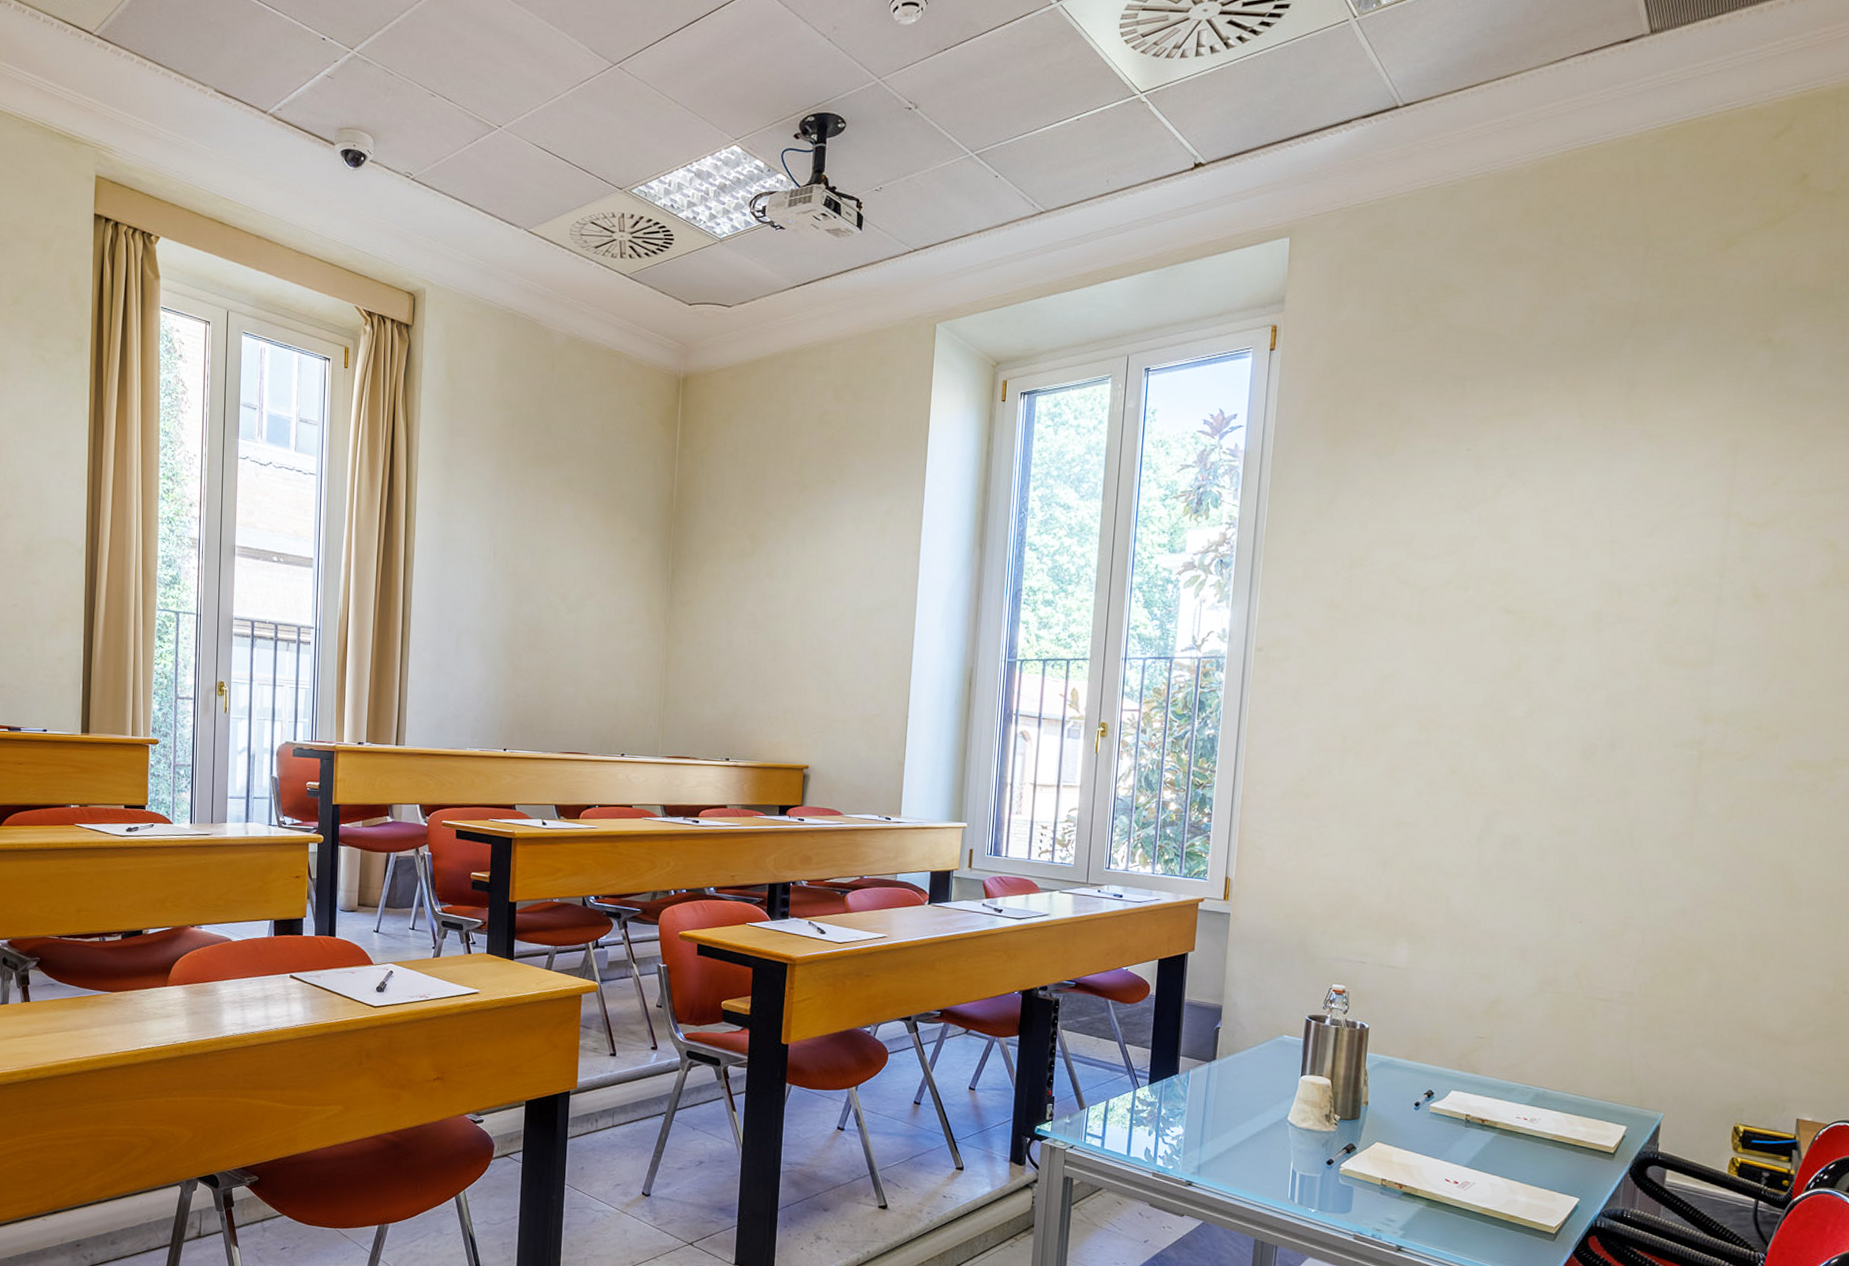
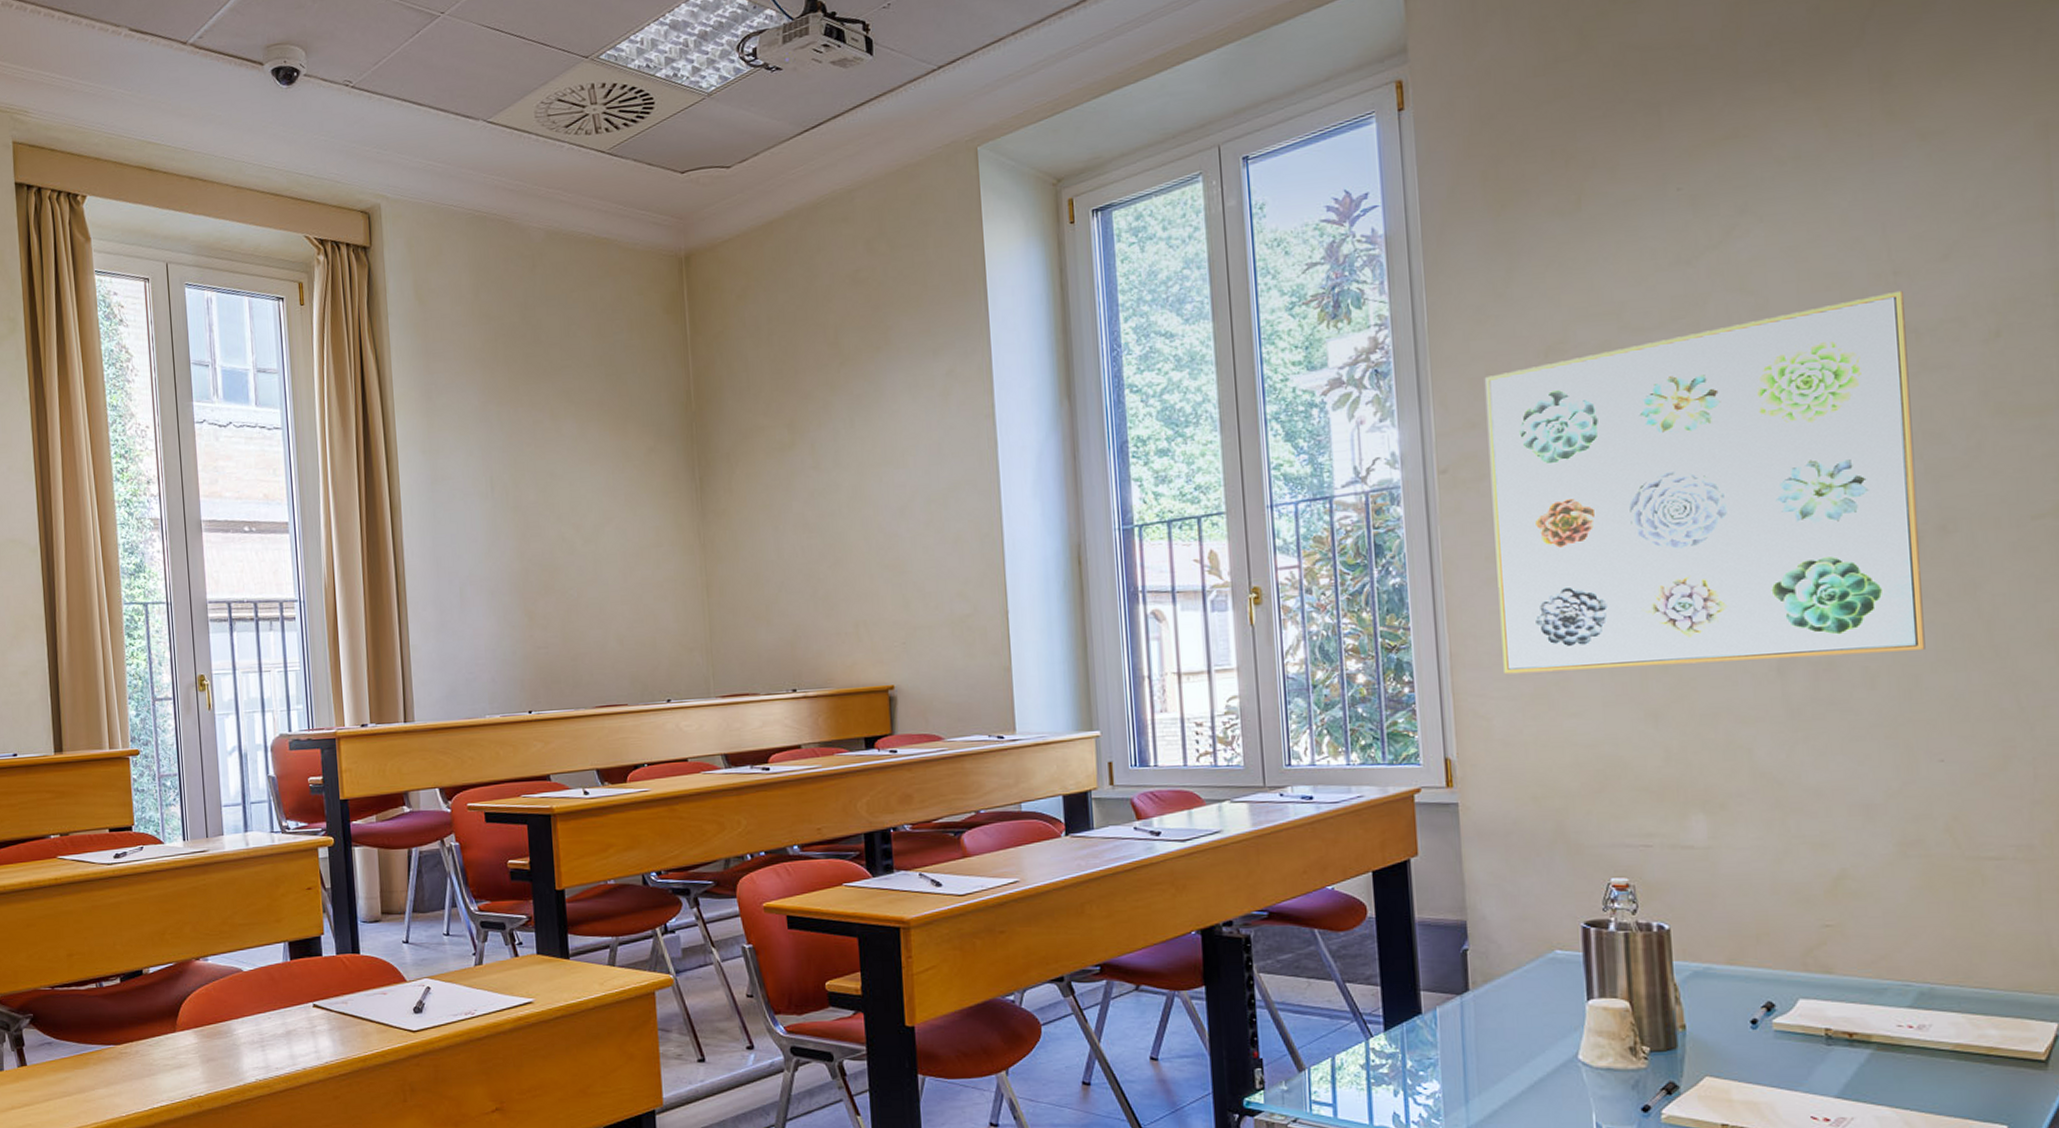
wall art: none [1280,556,1615,837] -> present [1484,290,1925,675]

